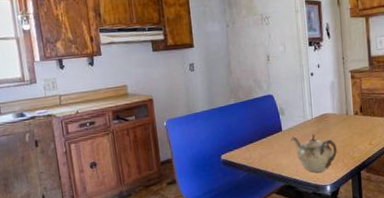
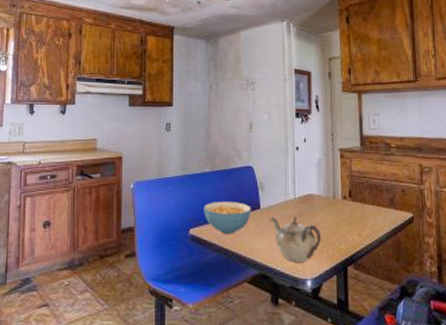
cereal bowl: none [232,127,275,156] -> present [204,201,251,234]

